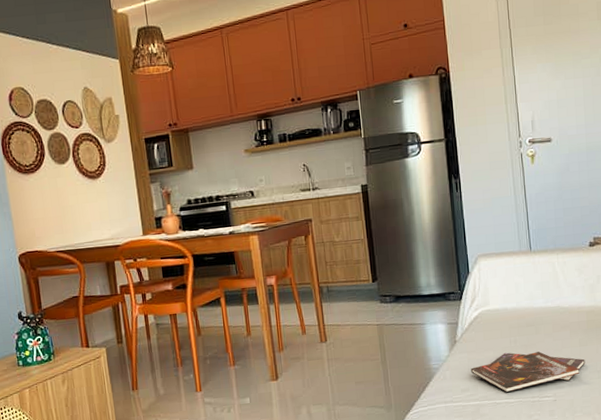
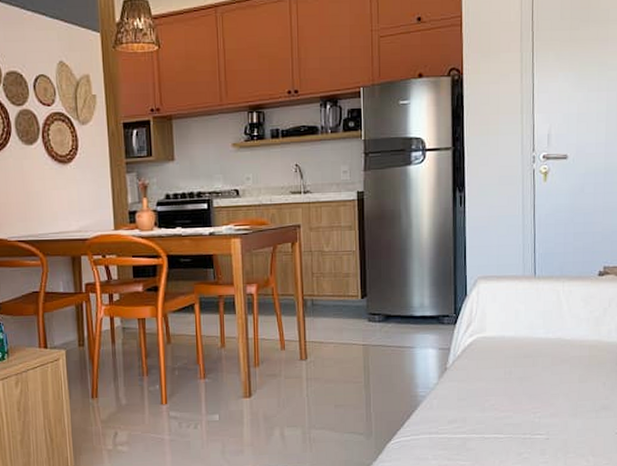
booklet: present [470,351,585,393] -> none [460,384,583,428]

